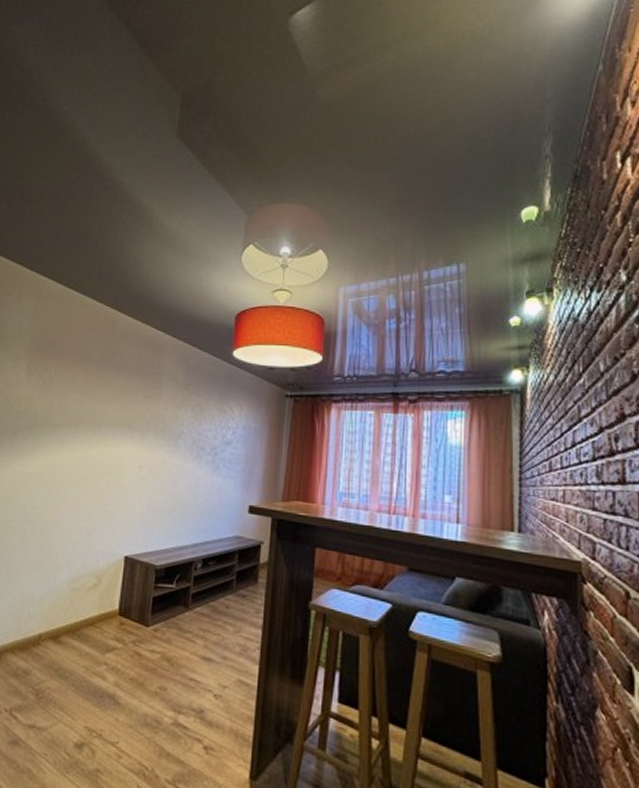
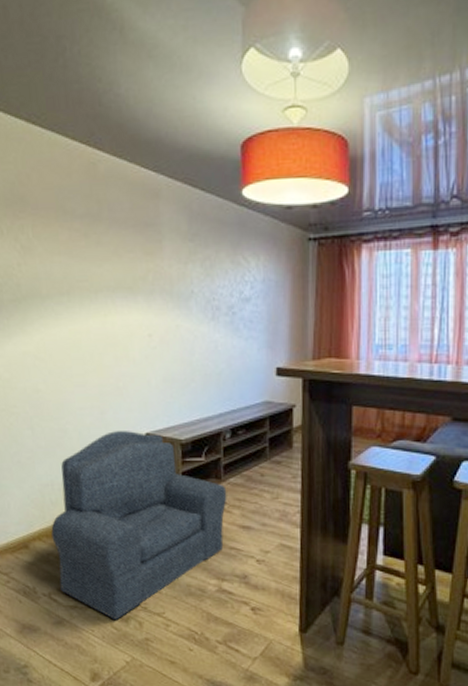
armchair: none [22,551,193,745] -> present [51,431,227,620]

